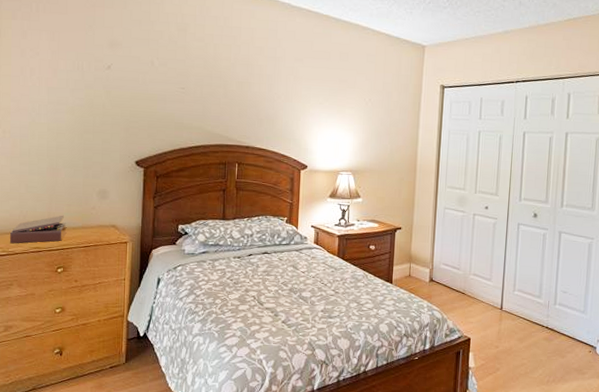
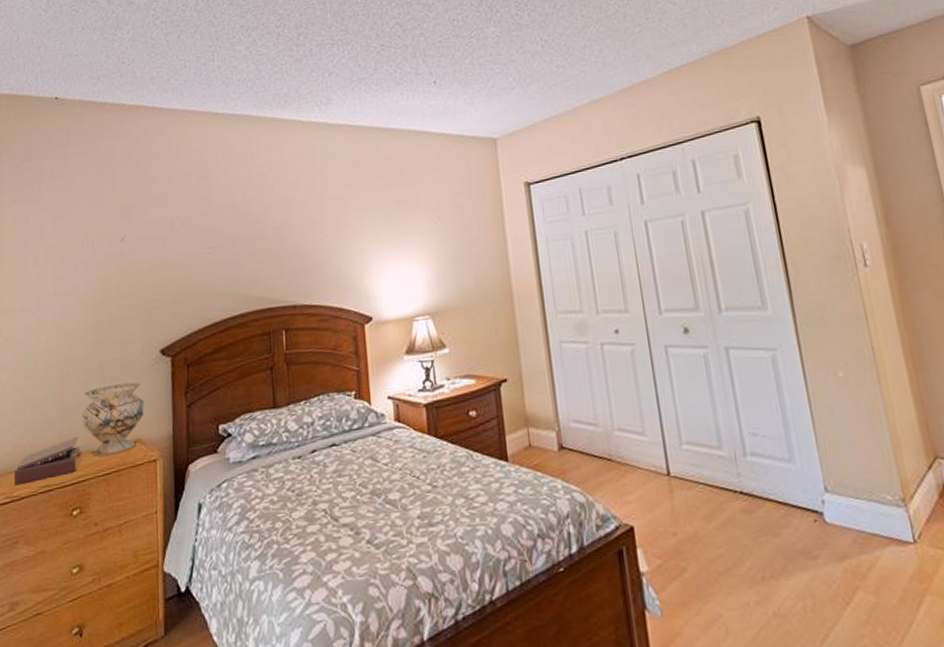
decorative vase: none [67,181,120,234] -> present [82,382,144,457]

